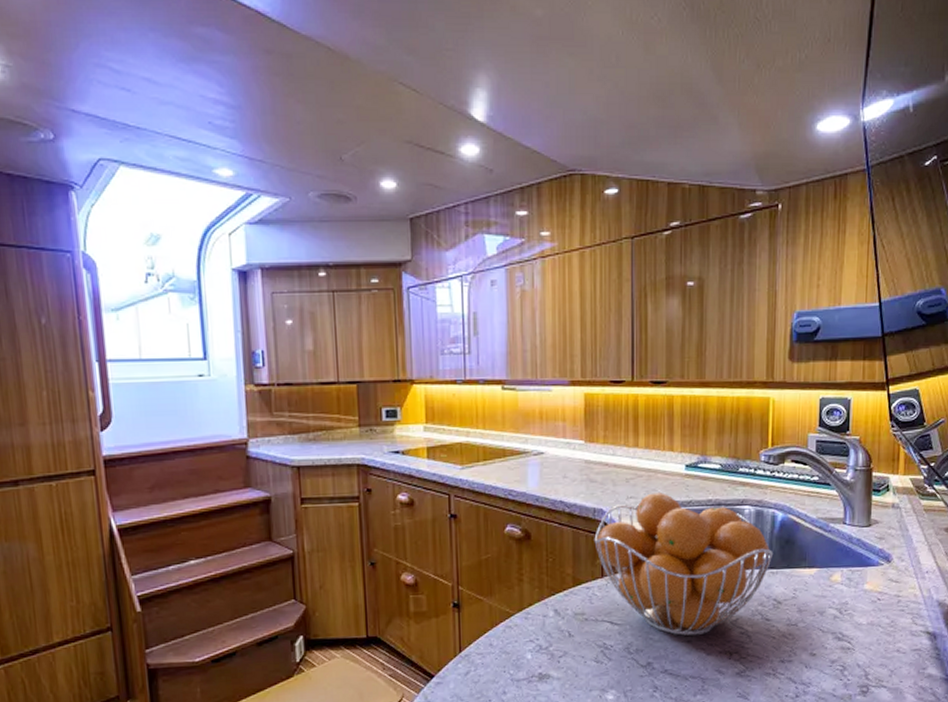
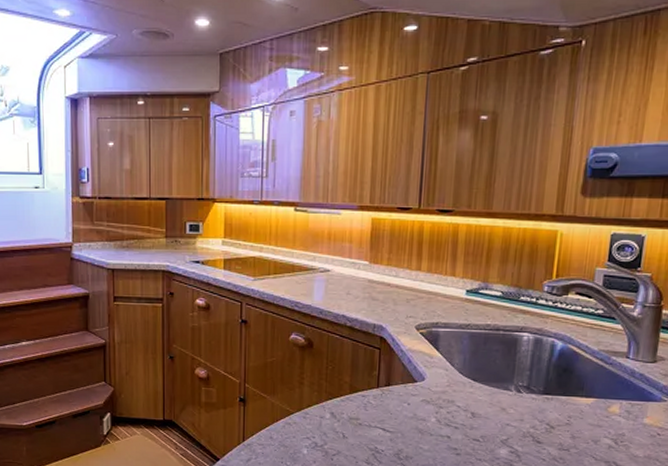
fruit basket: present [594,493,774,637] -> none [372,314,550,450]

